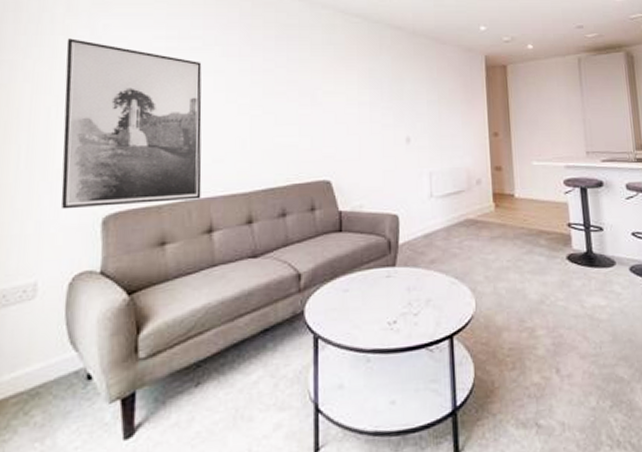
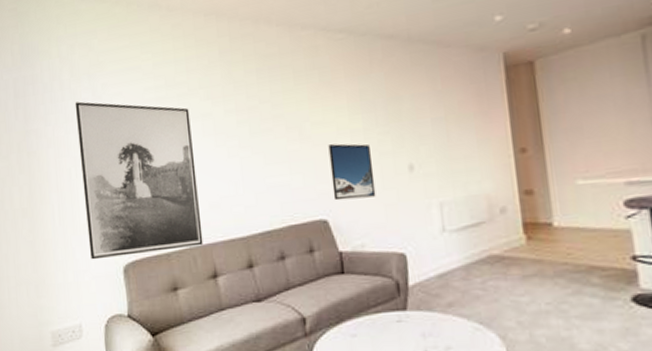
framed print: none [337,113,377,164] -> present [328,143,376,201]

